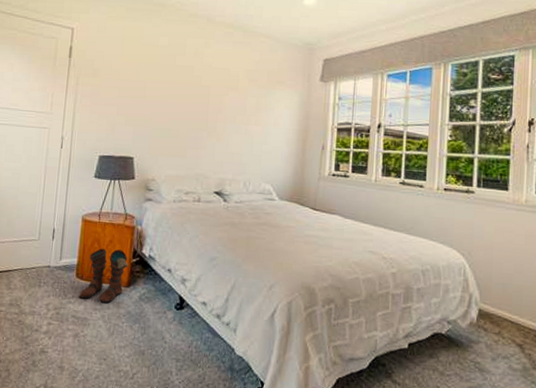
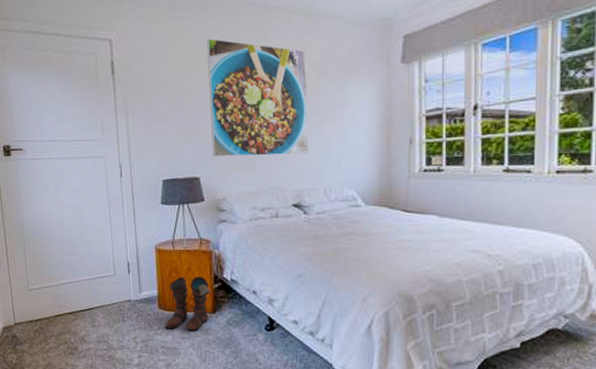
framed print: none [148,39,241,148] -> present [207,38,309,157]

